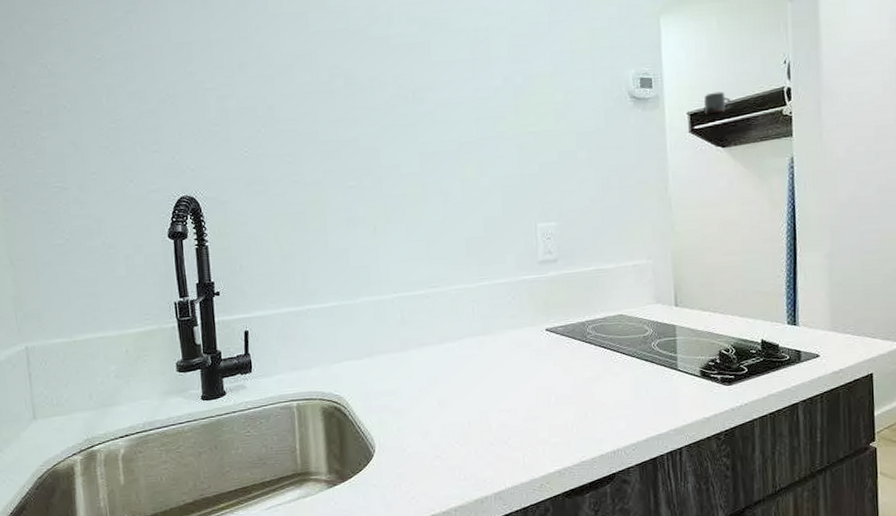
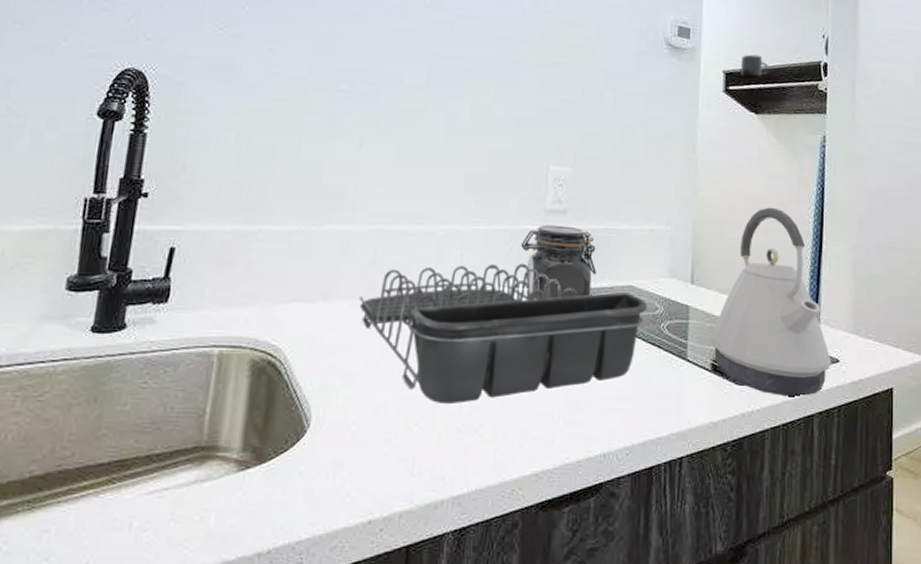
dish rack: none [396,307,639,426] -> present [359,263,648,405]
jar: none [521,272,589,336] -> present [520,225,596,300]
kettle: none [697,230,812,391] -> present [710,207,831,396]

